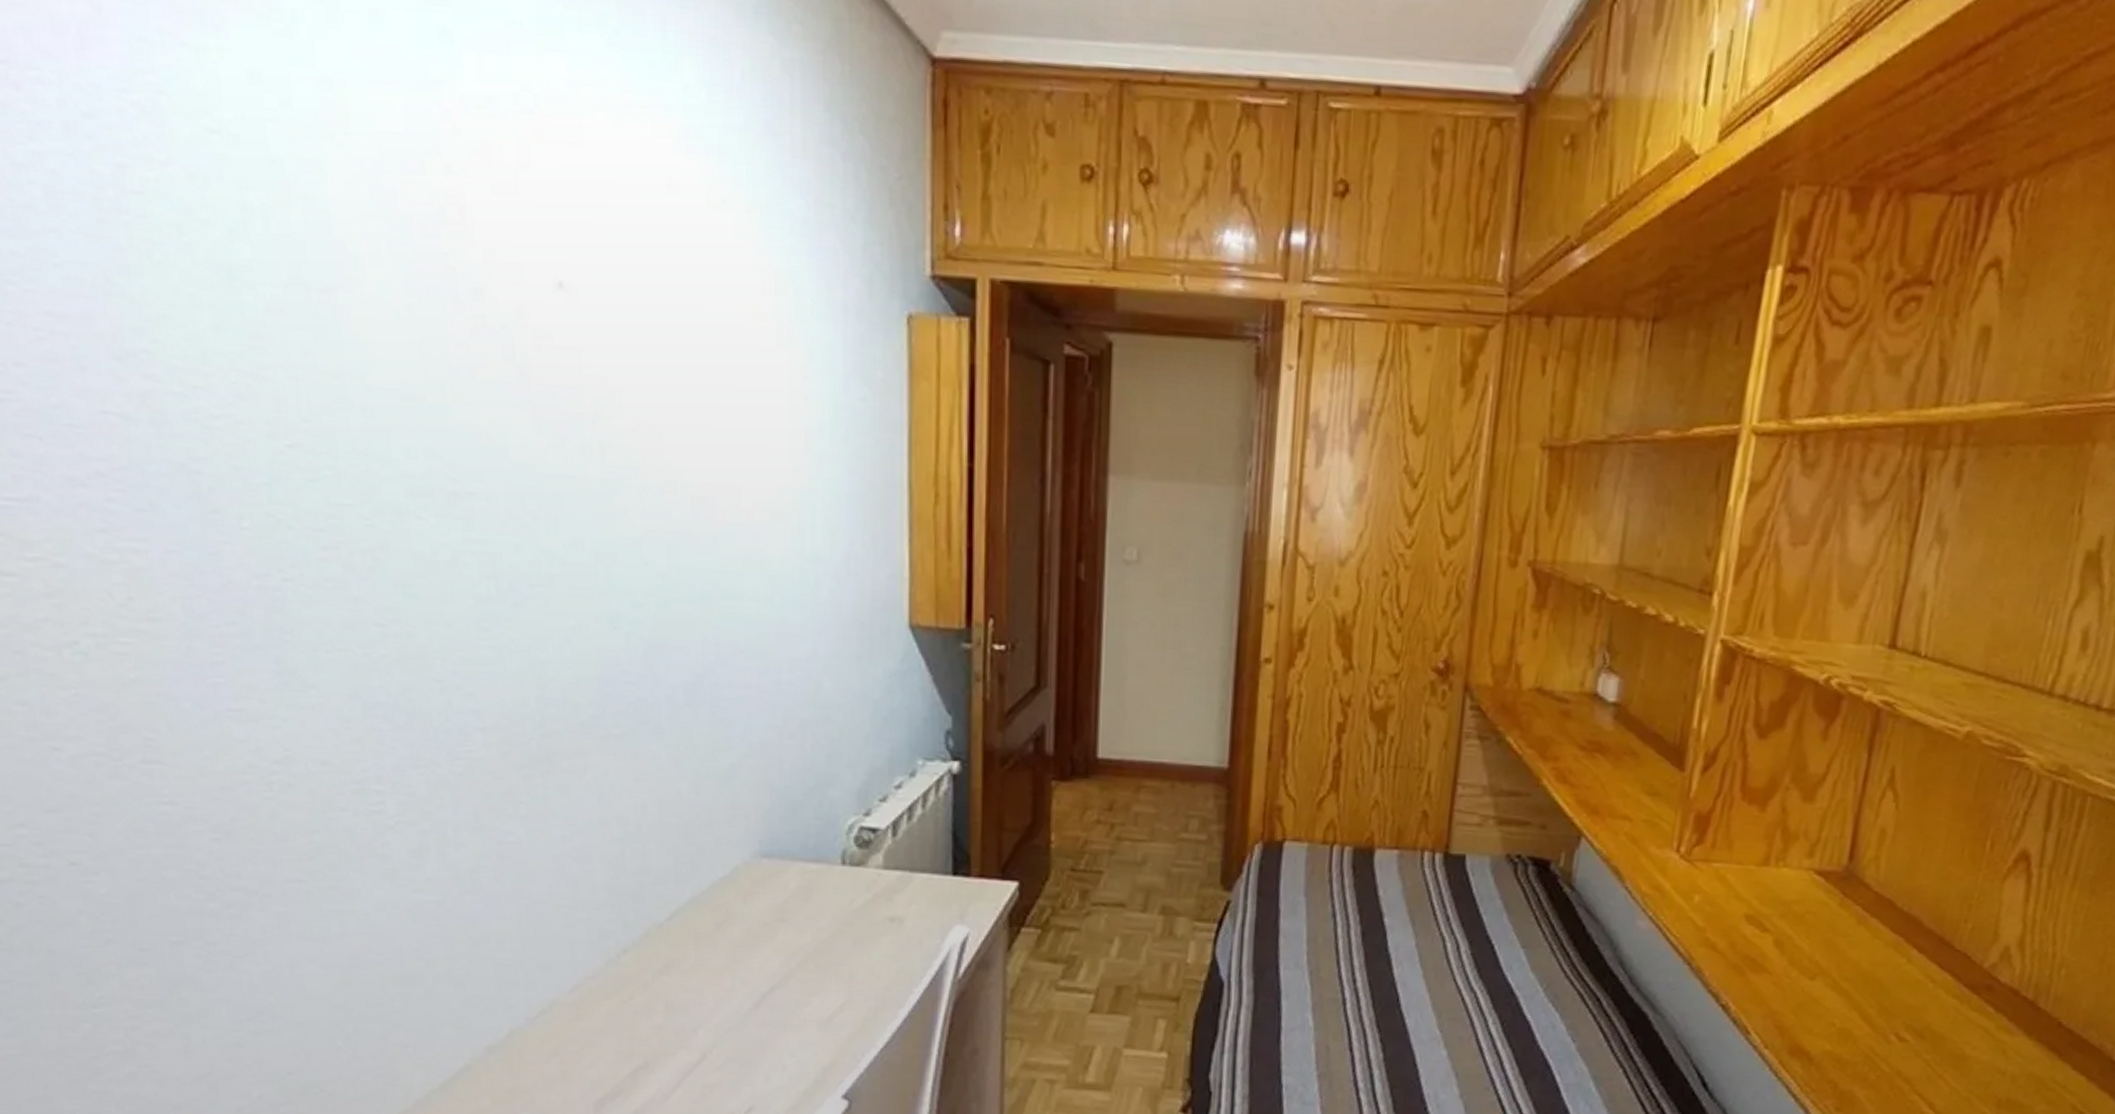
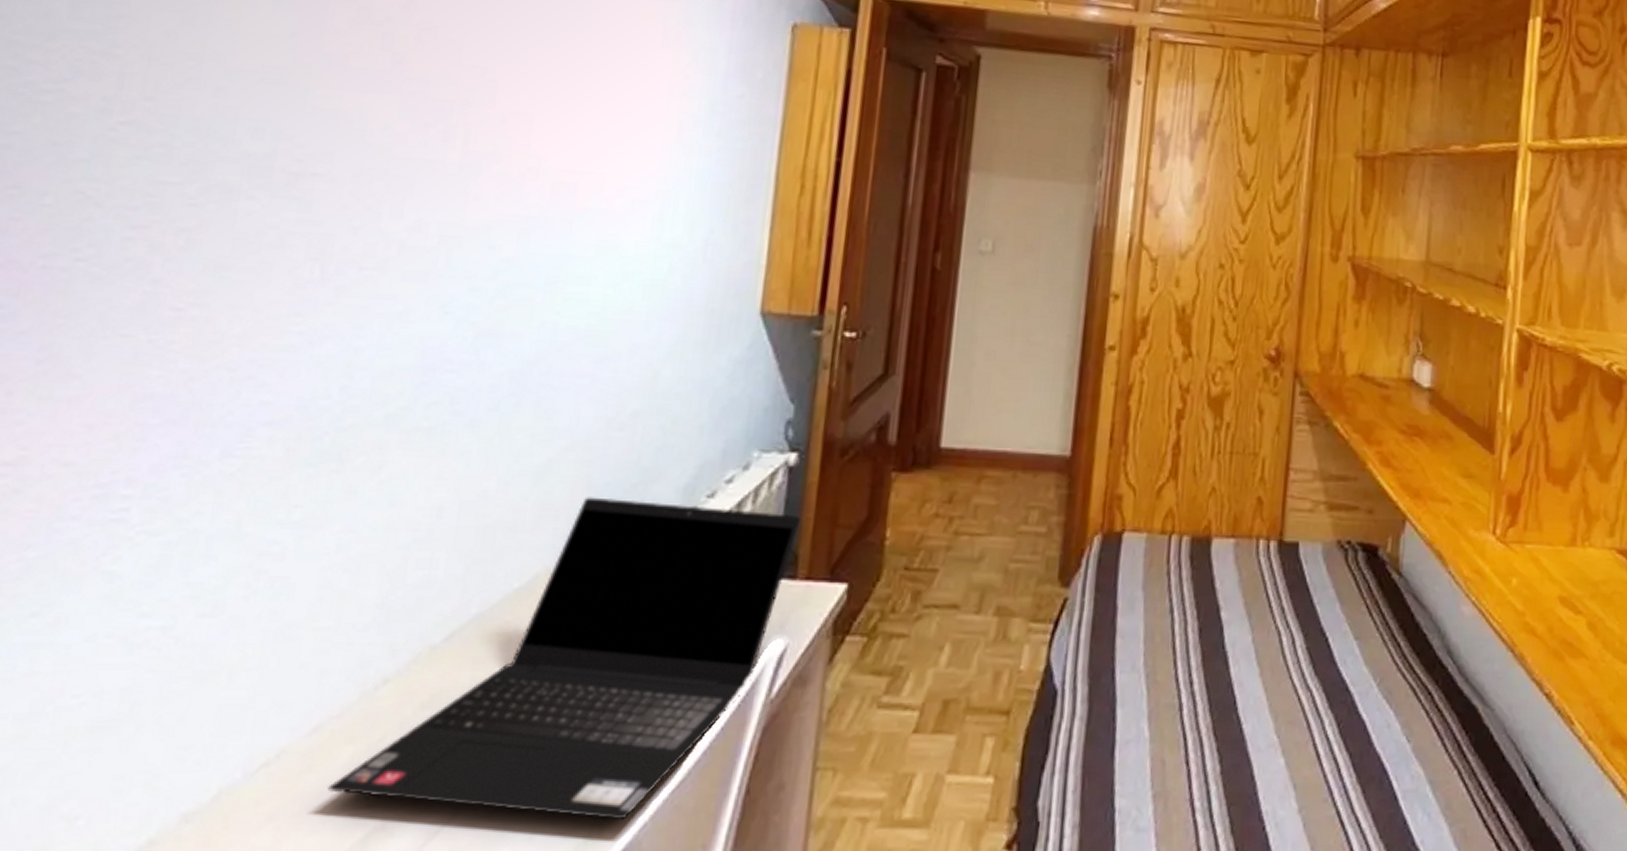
laptop computer: none [595,799,969,1071] -> present [328,497,801,820]

